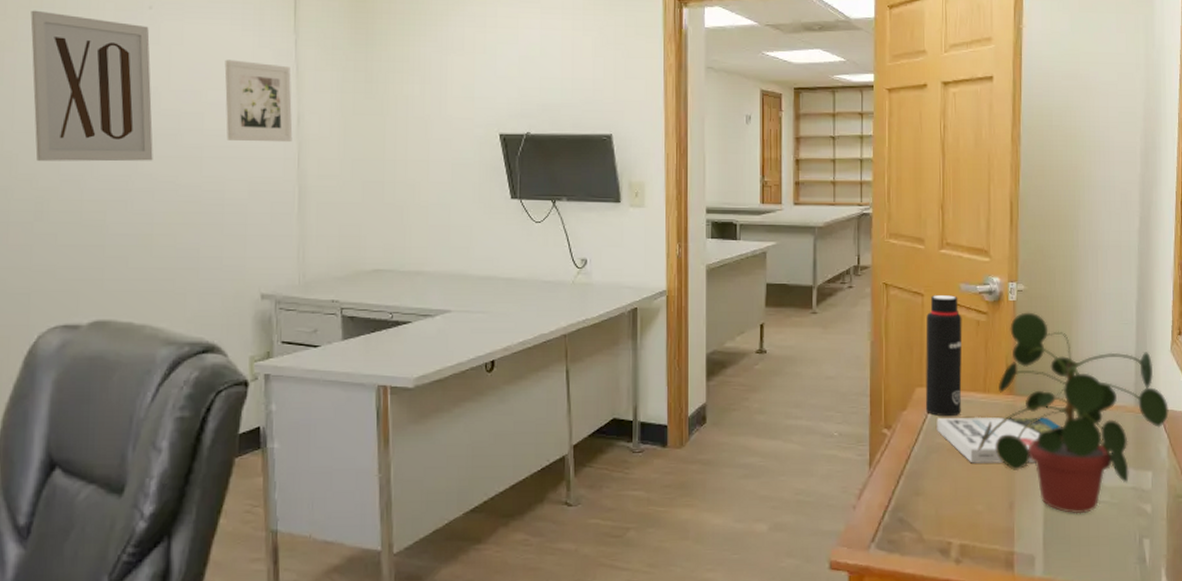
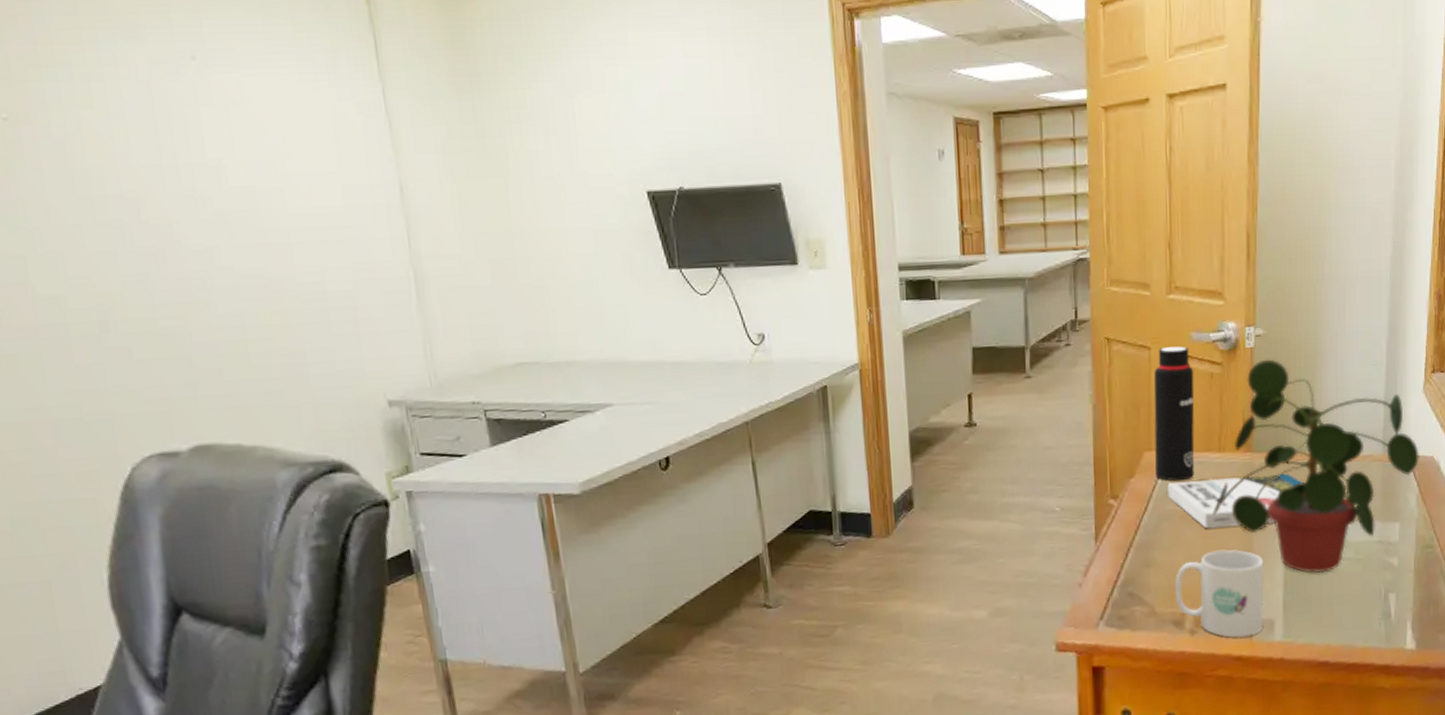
wall art: present [30,10,153,162] -> none [42,69,231,261]
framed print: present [224,59,293,143] -> none [298,118,398,220]
mug: none [942,484,1026,570] -> present [1175,549,1264,638]

